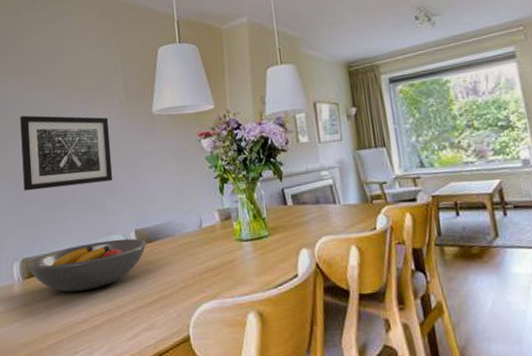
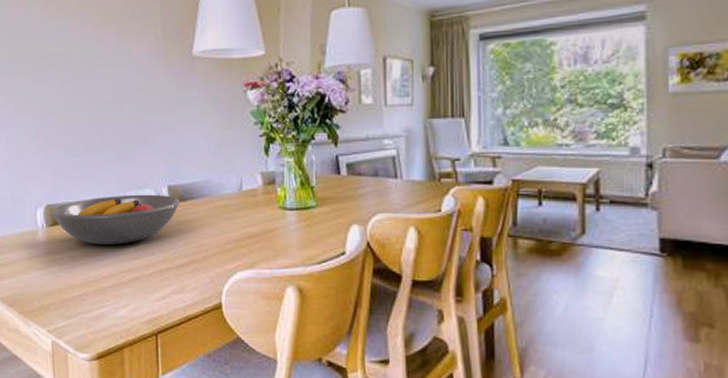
wall art: present [20,115,113,191] -> none [44,46,146,132]

